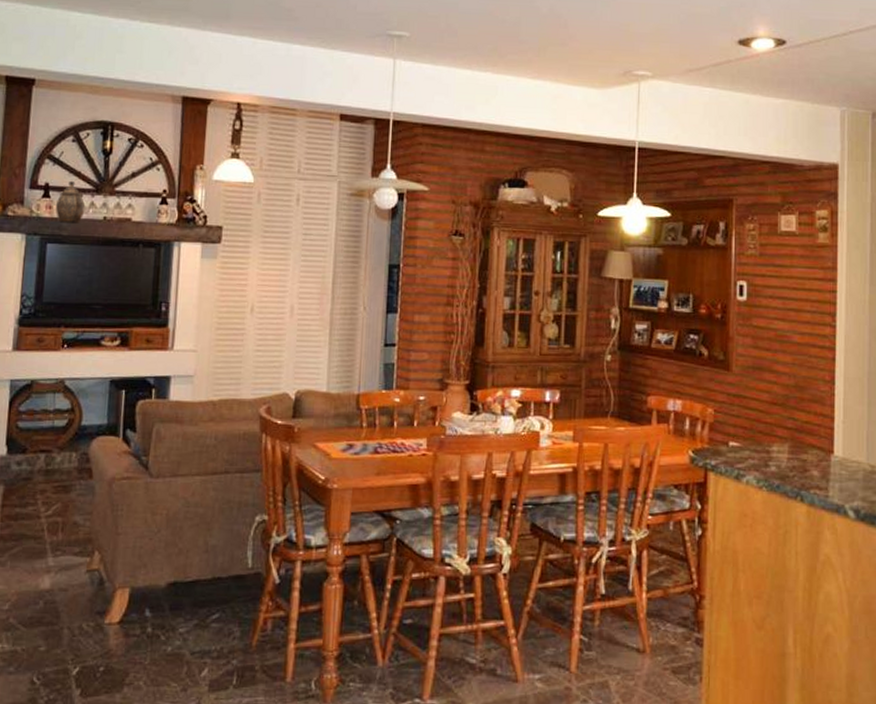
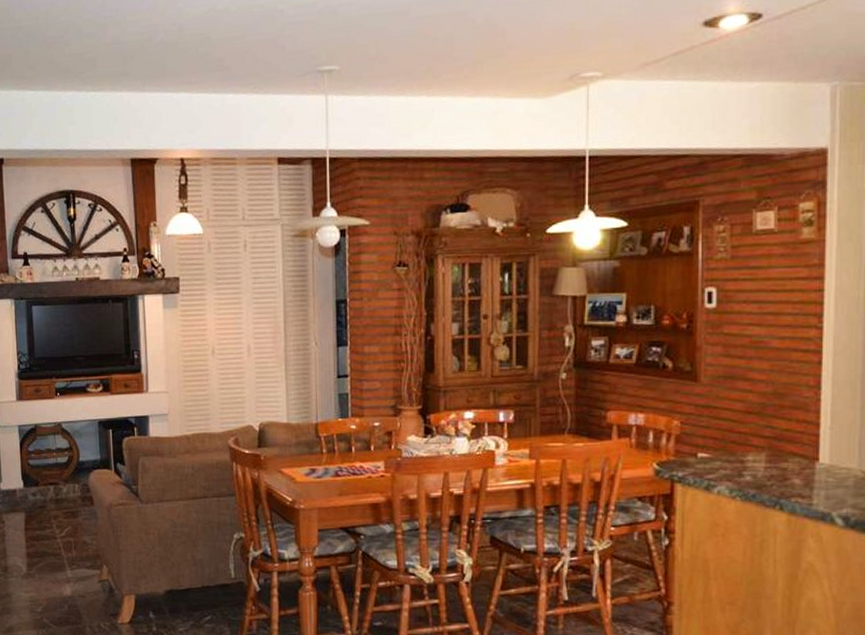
decorative jar: present [55,180,86,225] -> none [34,247,60,288]

